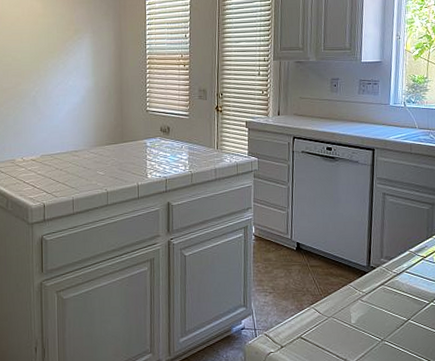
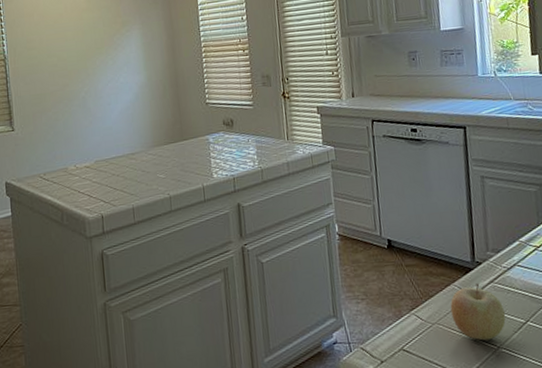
fruit: none [345,285,391,334] -> present [450,283,506,341]

